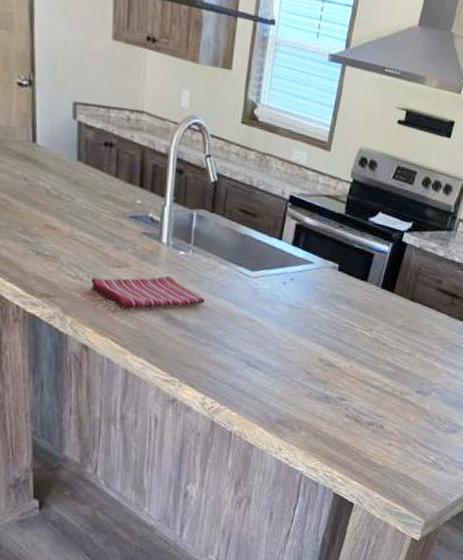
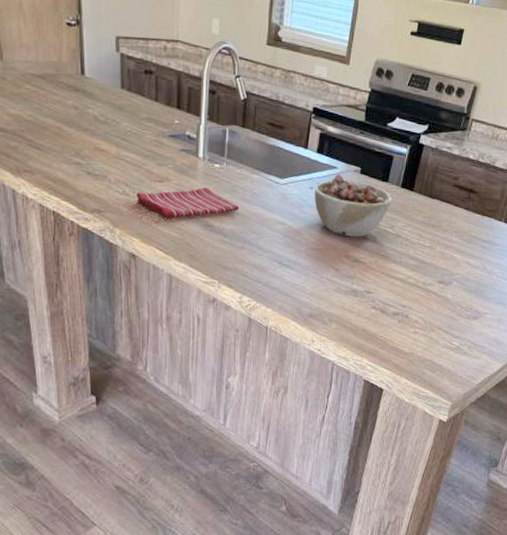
bowl: none [287,268,371,339] -> present [314,173,392,237]

